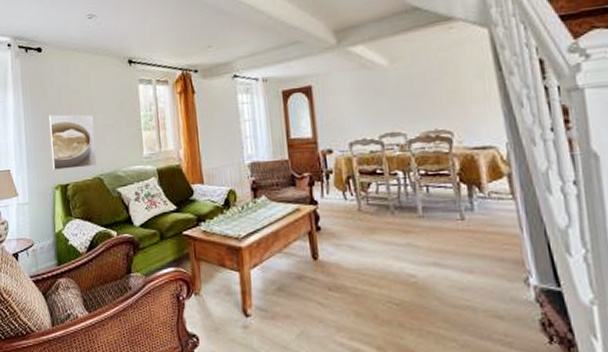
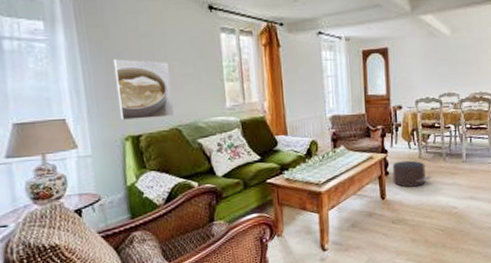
pouf: none [324,214,377,246] -> present [391,160,432,187]

